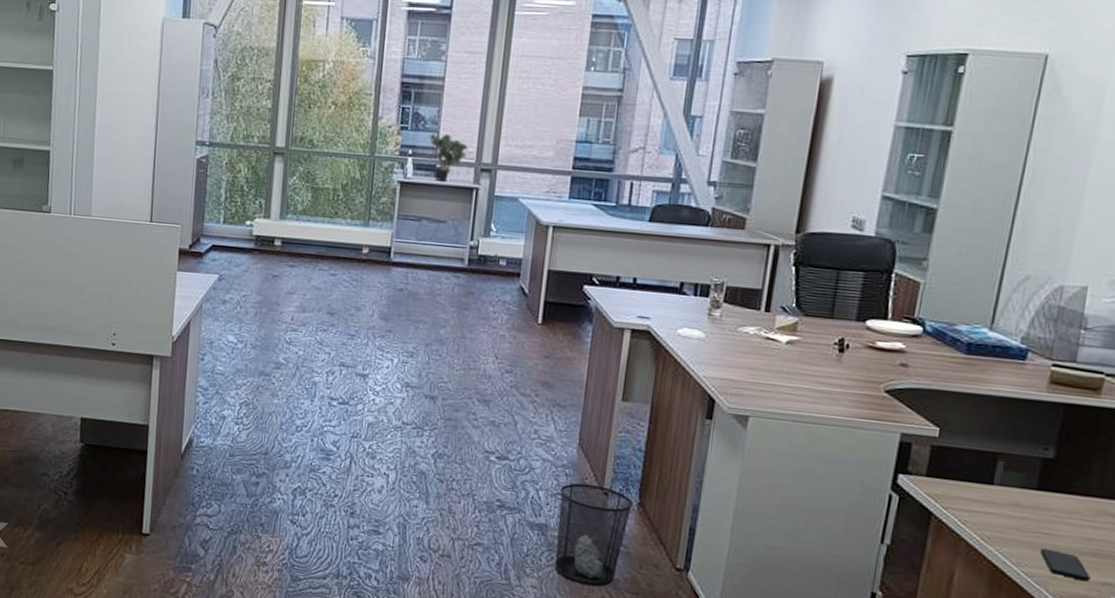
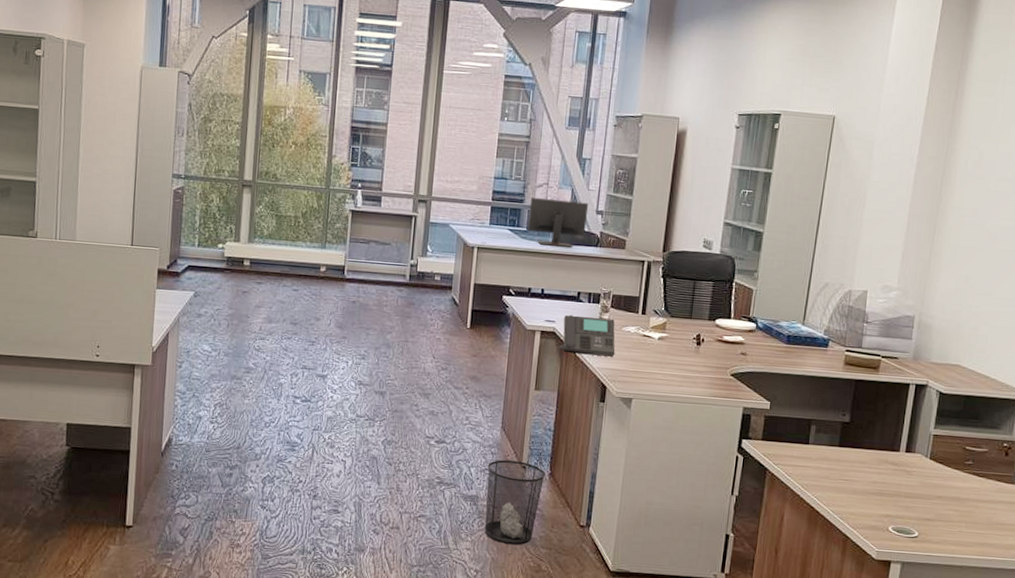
potted plant: present [428,133,469,182] -> none [374,170,408,210]
computer monitor: none [617,164,698,227] -> present [527,197,589,247]
phone: none [653,310,729,364] -> present [558,315,616,357]
smartphone: present [1039,548,1091,582] -> none [842,491,877,515]

